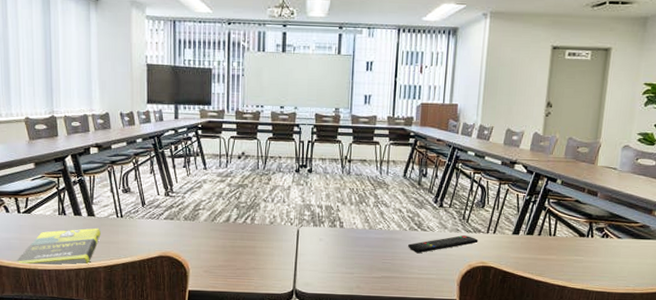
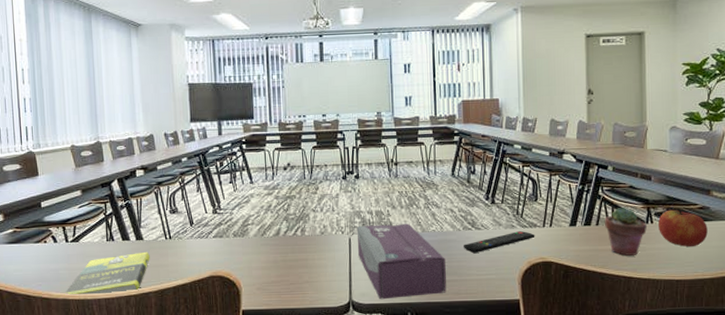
tissue box: none [305,218,389,290] -> present [356,224,446,300]
potted succulent: none [547,220,587,266] -> present [605,208,647,256]
apple: none [598,225,645,262] -> present [658,208,708,247]

